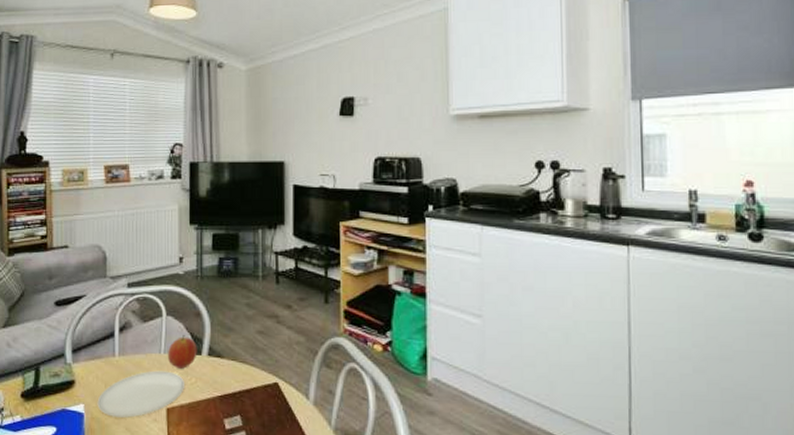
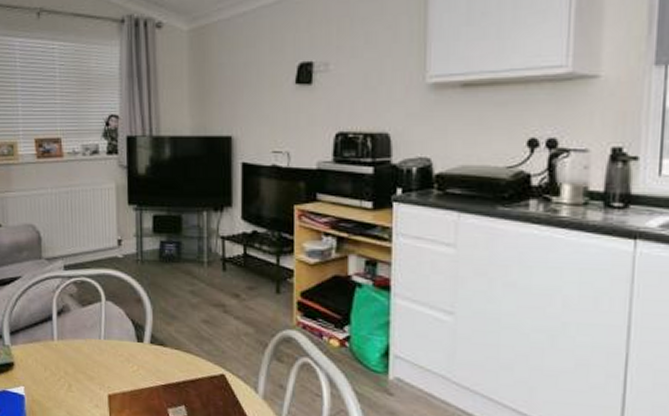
plate: present [97,370,184,418] -> none [37,356,126,403]
fruit: present [167,335,197,369] -> none [107,321,139,356]

